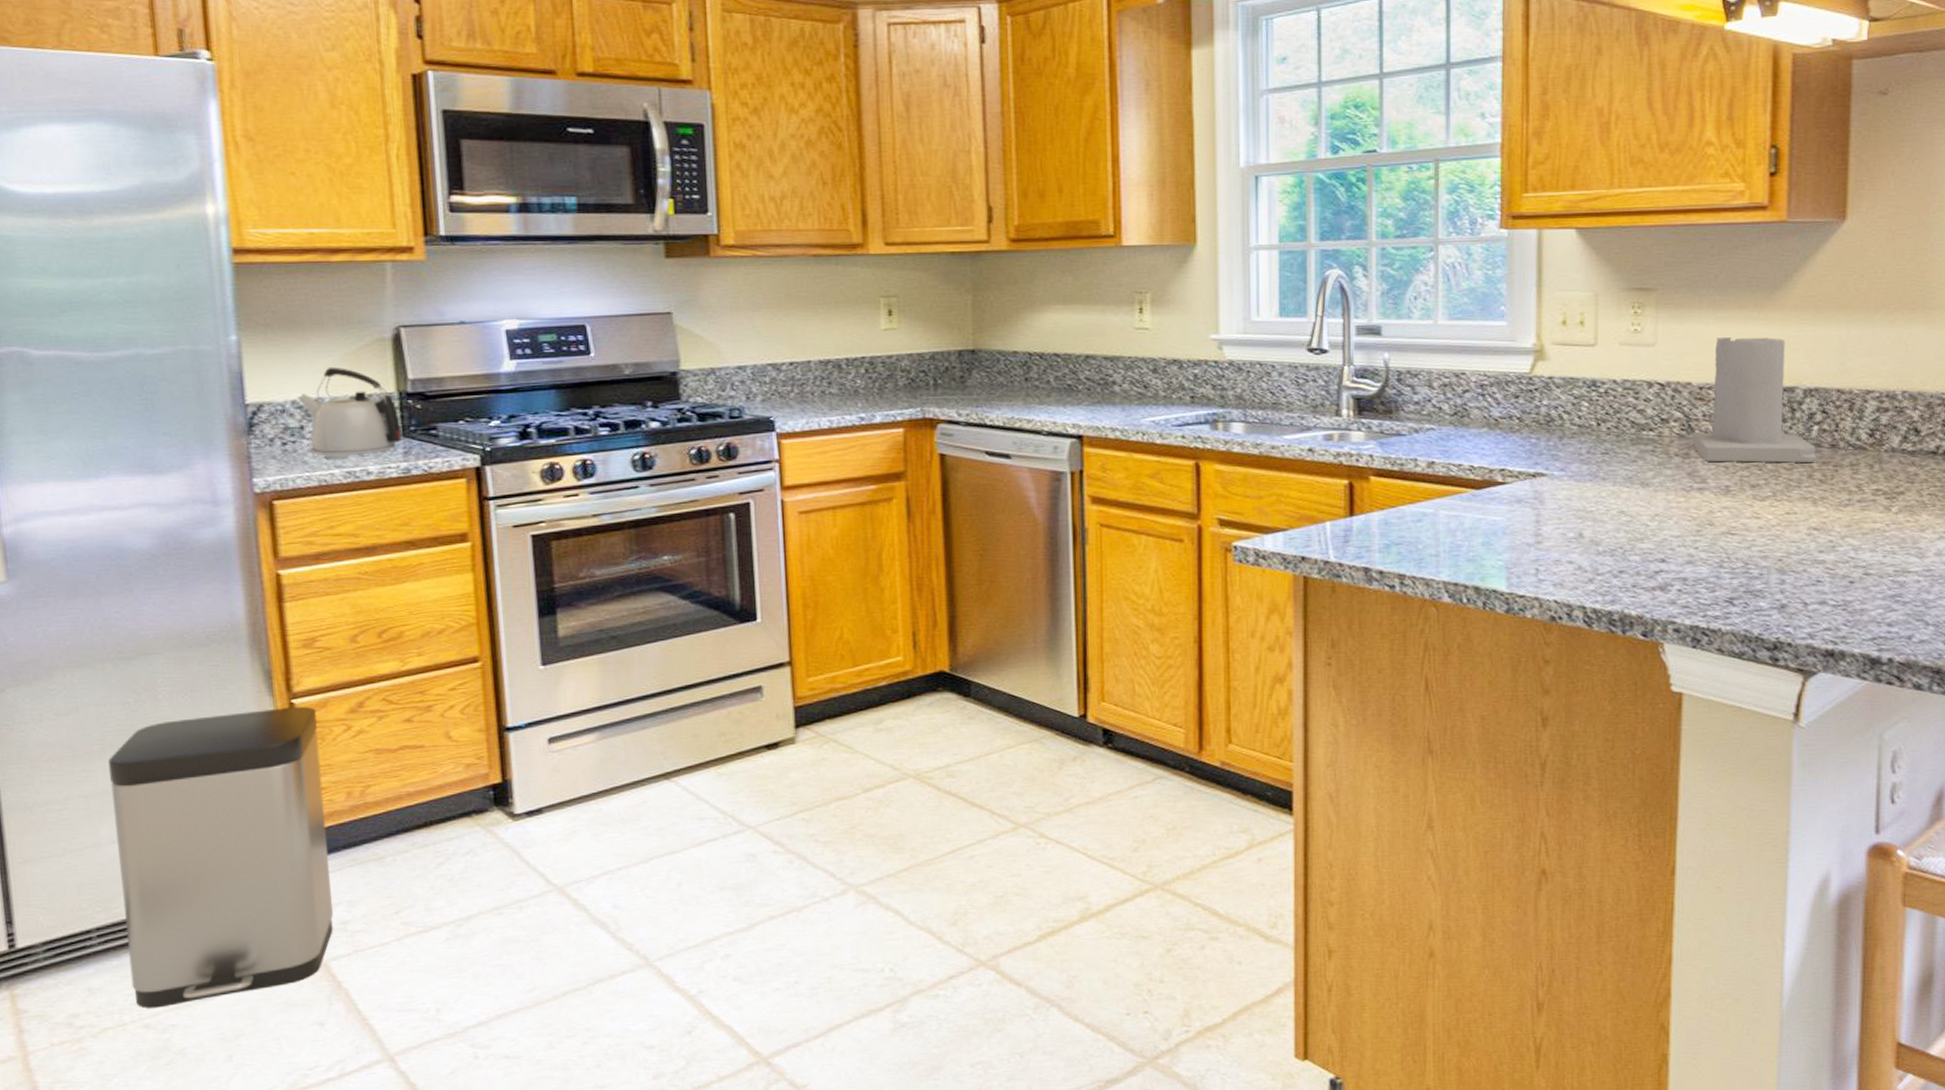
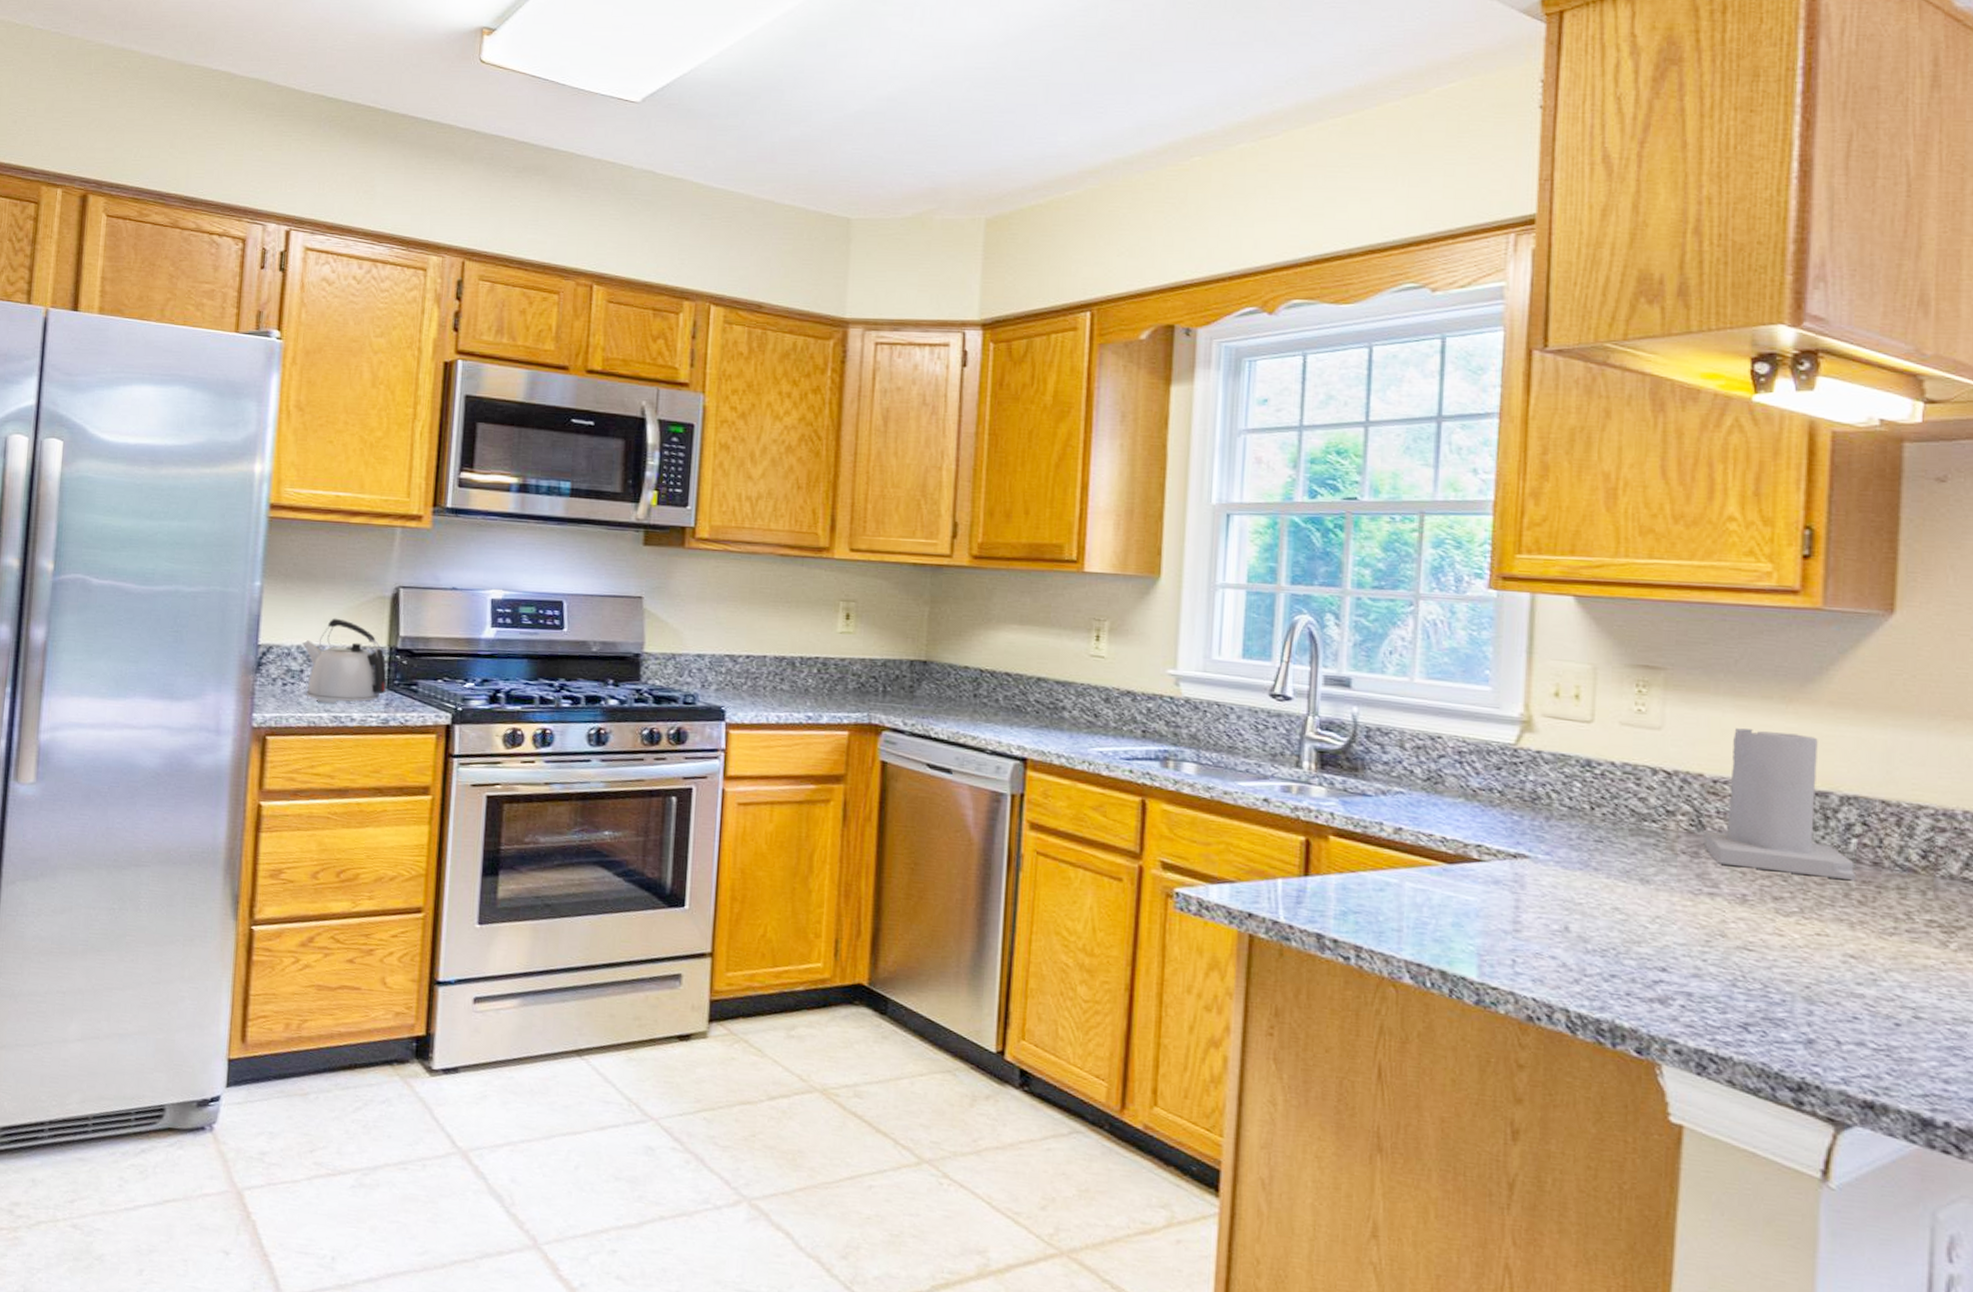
pedal bin: present [107,706,333,1008] -> none [69,931,271,1209]

